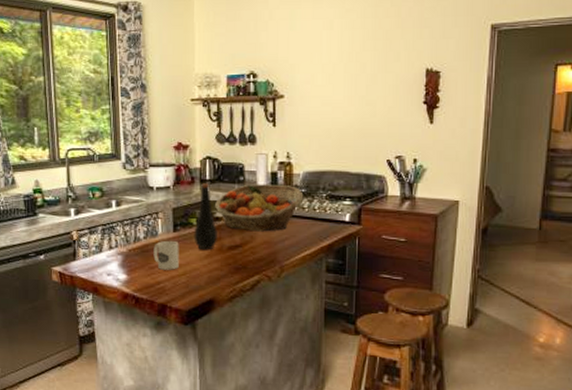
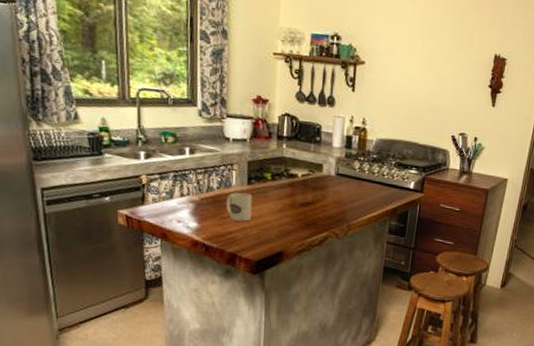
bottle: present [194,183,217,250] -> none [267,139,291,205]
fruit basket: present [214,184,304,232] -> none [289,145,375,192]

